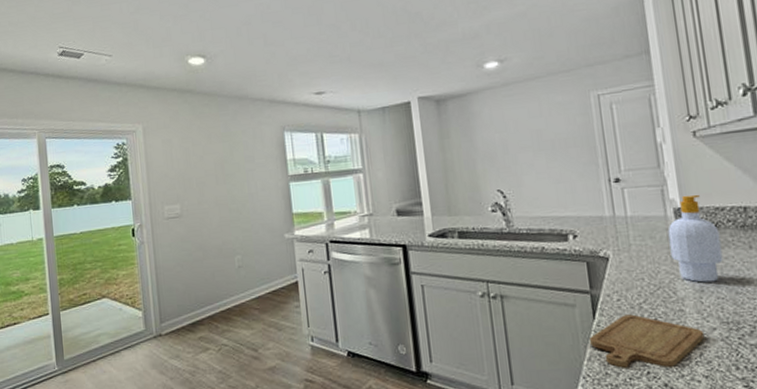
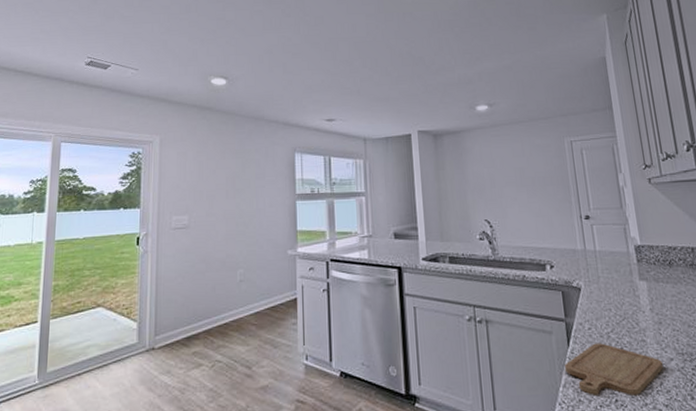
soap bottle: present [668,194,723,283] -> none [630,234,677,315]

